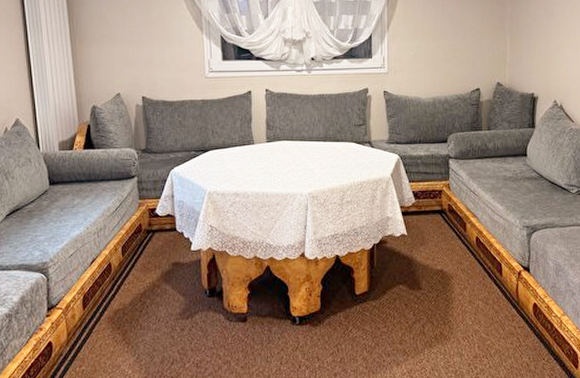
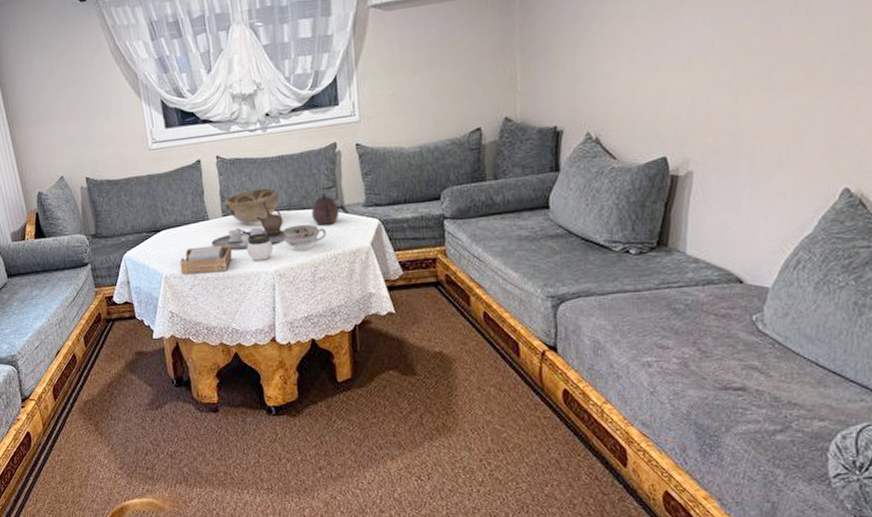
napkin holder: none [223,167,272,192] -> present [179,245,232,275]
tea set: none [254,132,320,173] -> present [211,201,285,250]
decorative bowl: none [270,121,317,150] -> present [225,188,279,224]
gourd: none [278,153,309,183] -> present [236,228,273,261]
teacup: none [318,154,355,178] -> present [283,224,327,252]
teapot: none [344,129,367,158] -> present [311,193,339,227]

